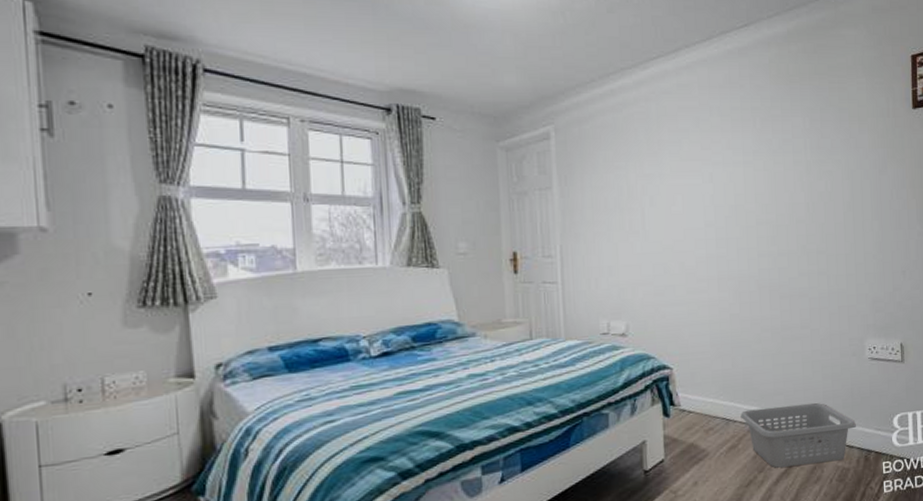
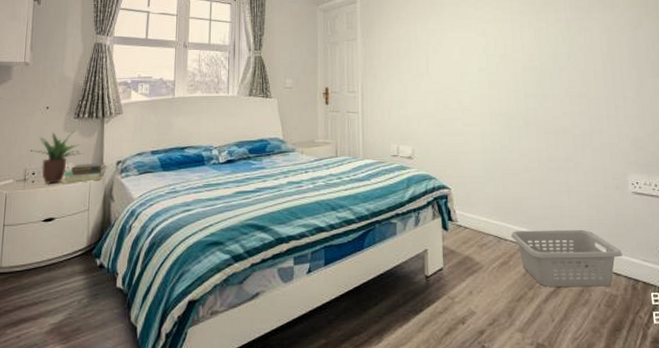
potted plant: none [69,325,159,403] -> present [30,131,83,184]
books: none [130,367,202,400] -> present [62,162,108,183]

